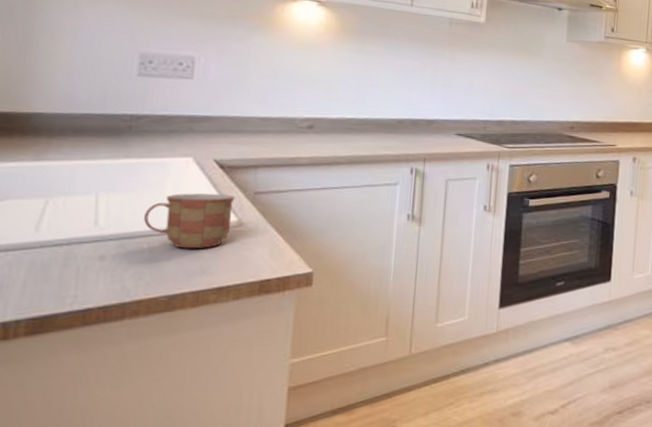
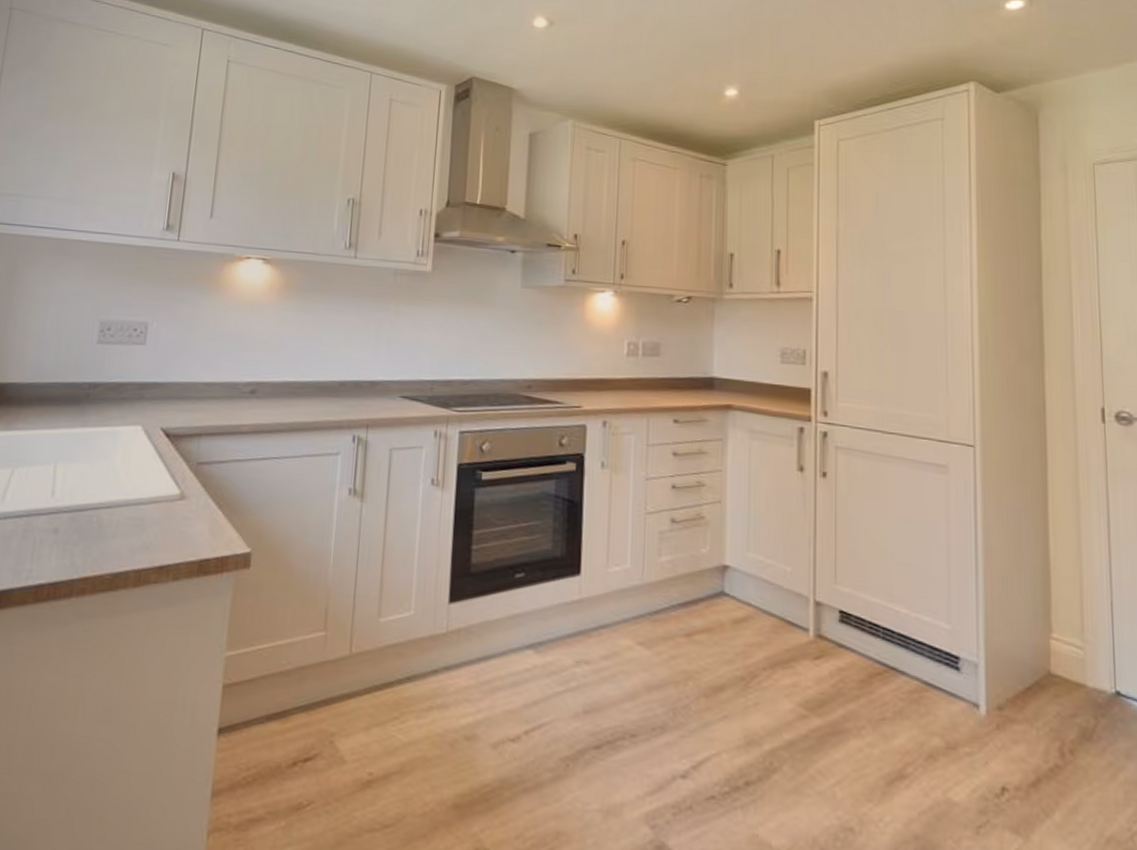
mug: present [144,193,235,249] -> none [95,463,179,523]

